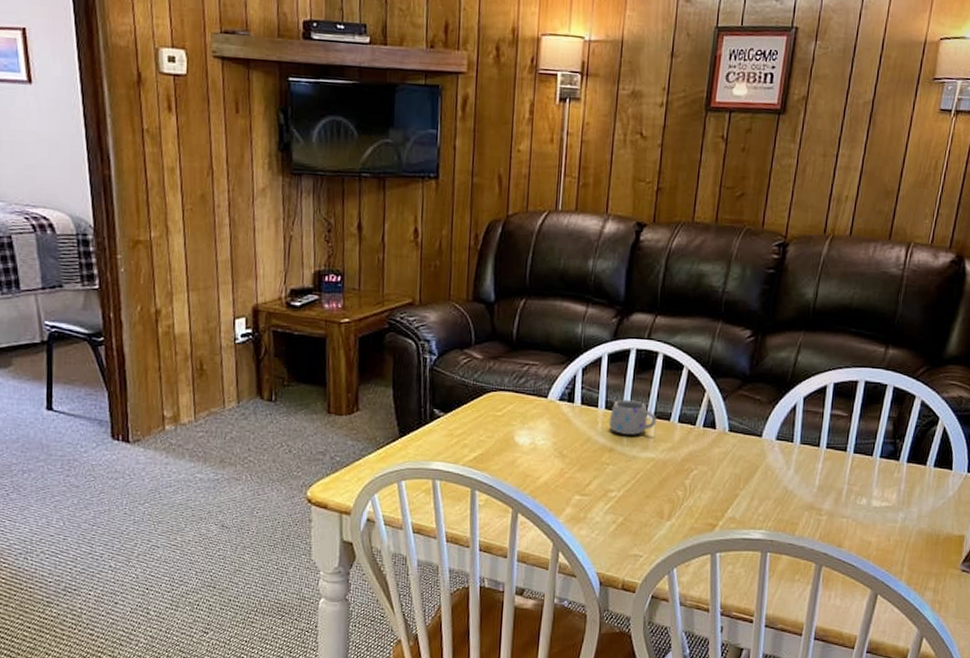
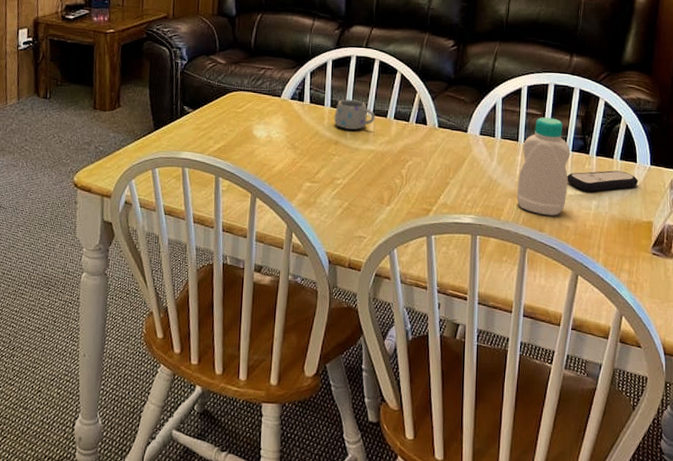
bottle: none [814,419,879,530] -> present [516,117,571,216]
remote control: none [872,479,953,503] -> present [567,170,638,192]

